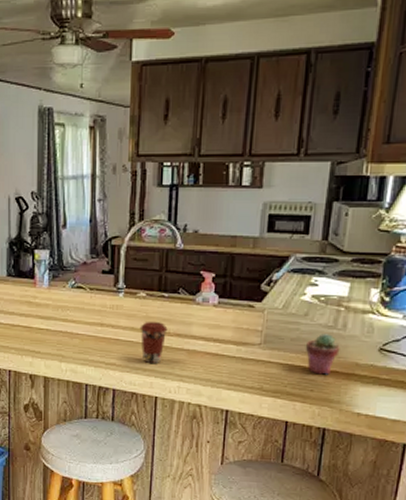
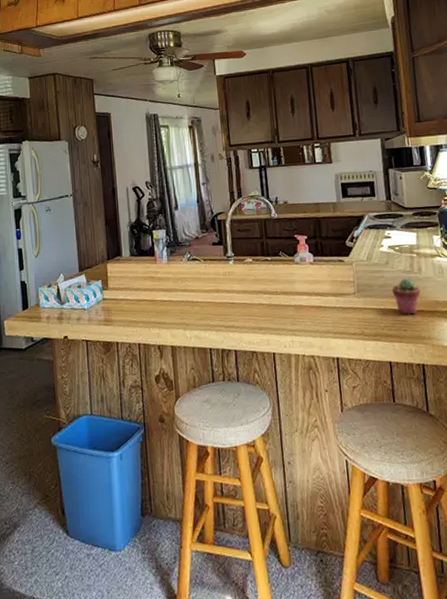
coffee cup: present [139,321,168,363] -> none [251,282,275,322]

